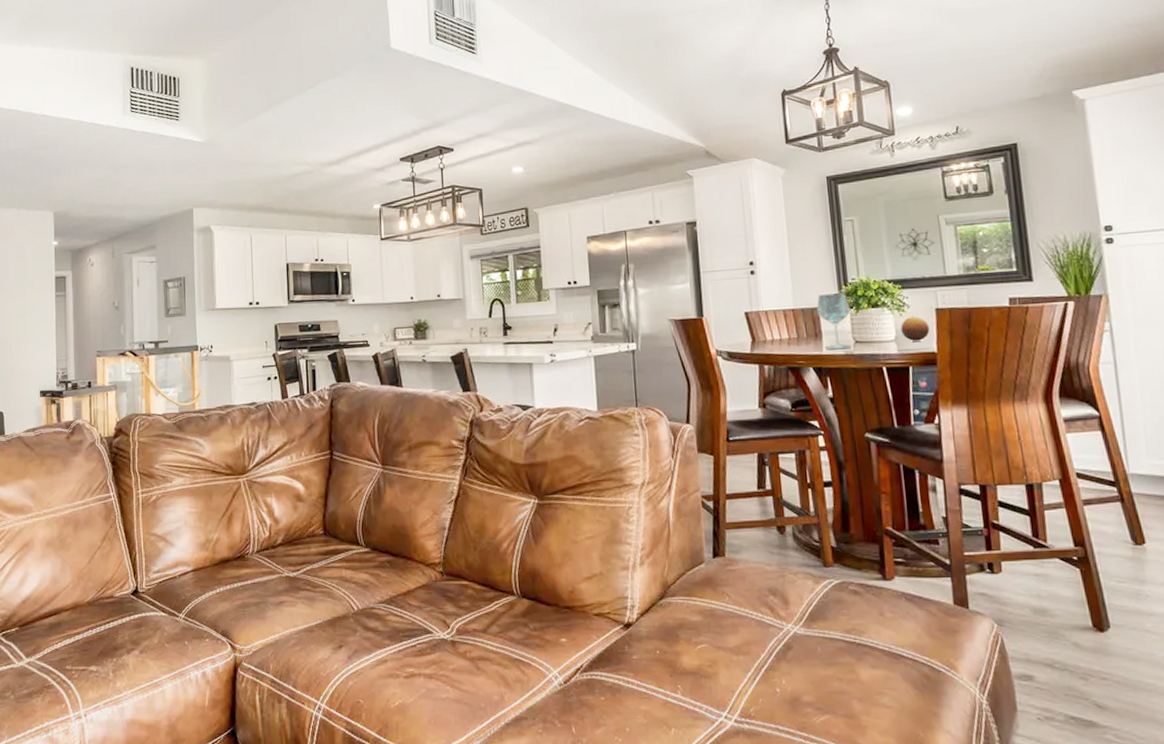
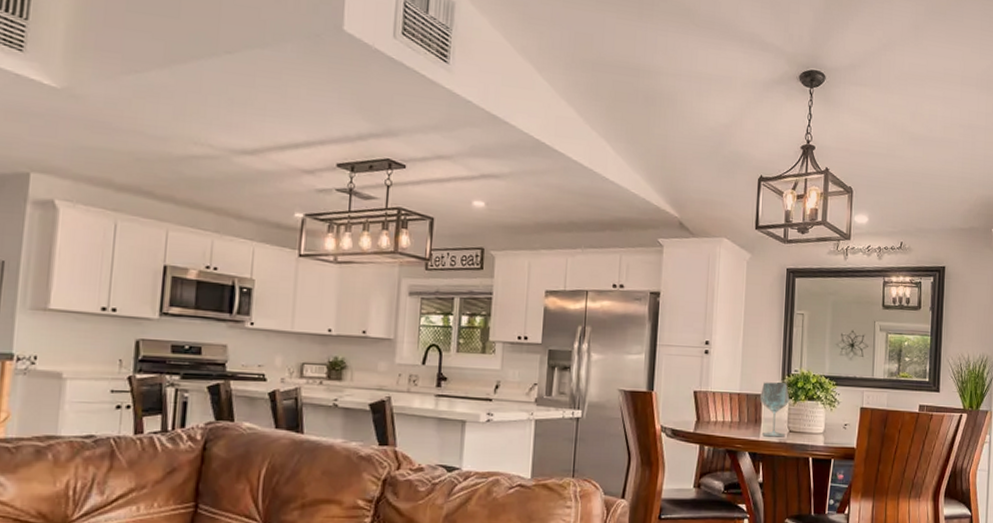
fruit: present [900,316,930,341] -> none [829,413,853,436]

